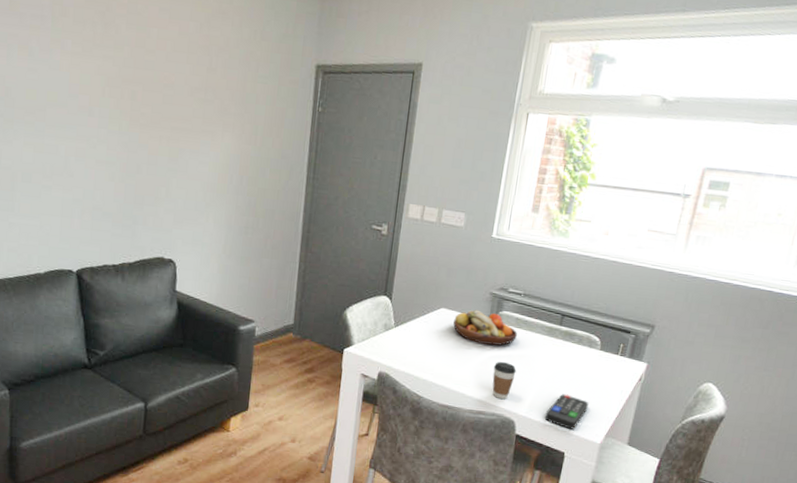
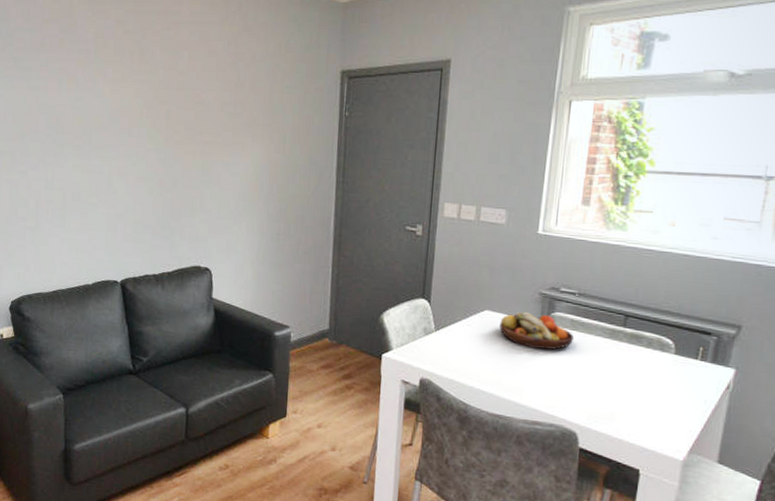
coffee cup: present [492,362,516,400] -> none [548,367,575,409]
remote control: present [544,394,589,430] -> none [612,403,666,444]

